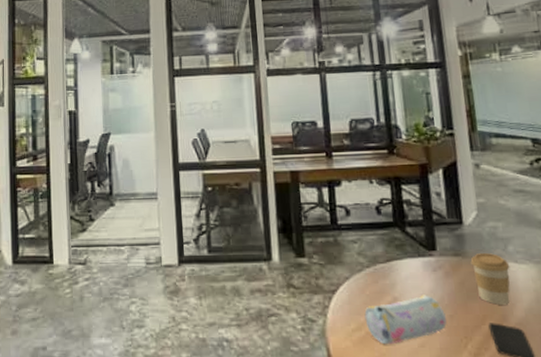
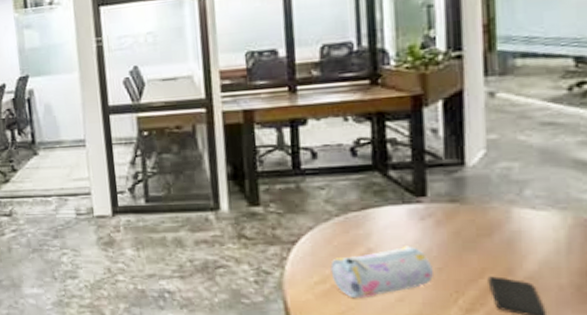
coffee cup: present [470,253,510,305] -> none [471,198,524,257]

